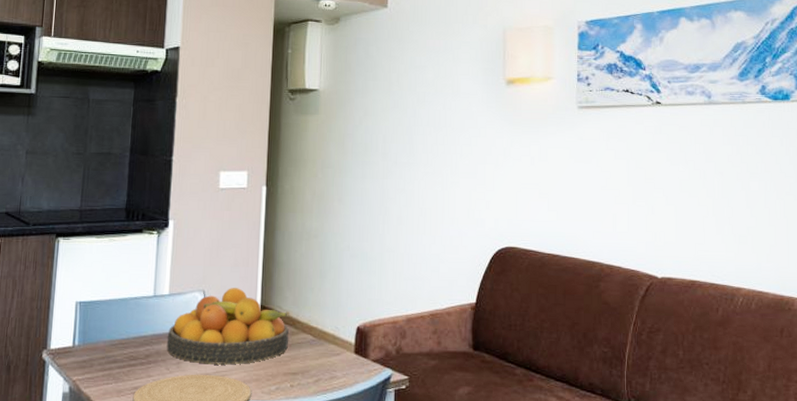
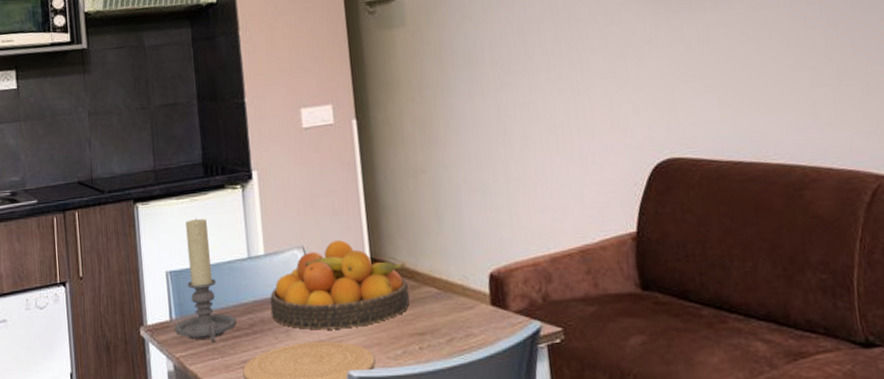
candle holder: none [75,256,135,369] -> present [173,218,237,343]

